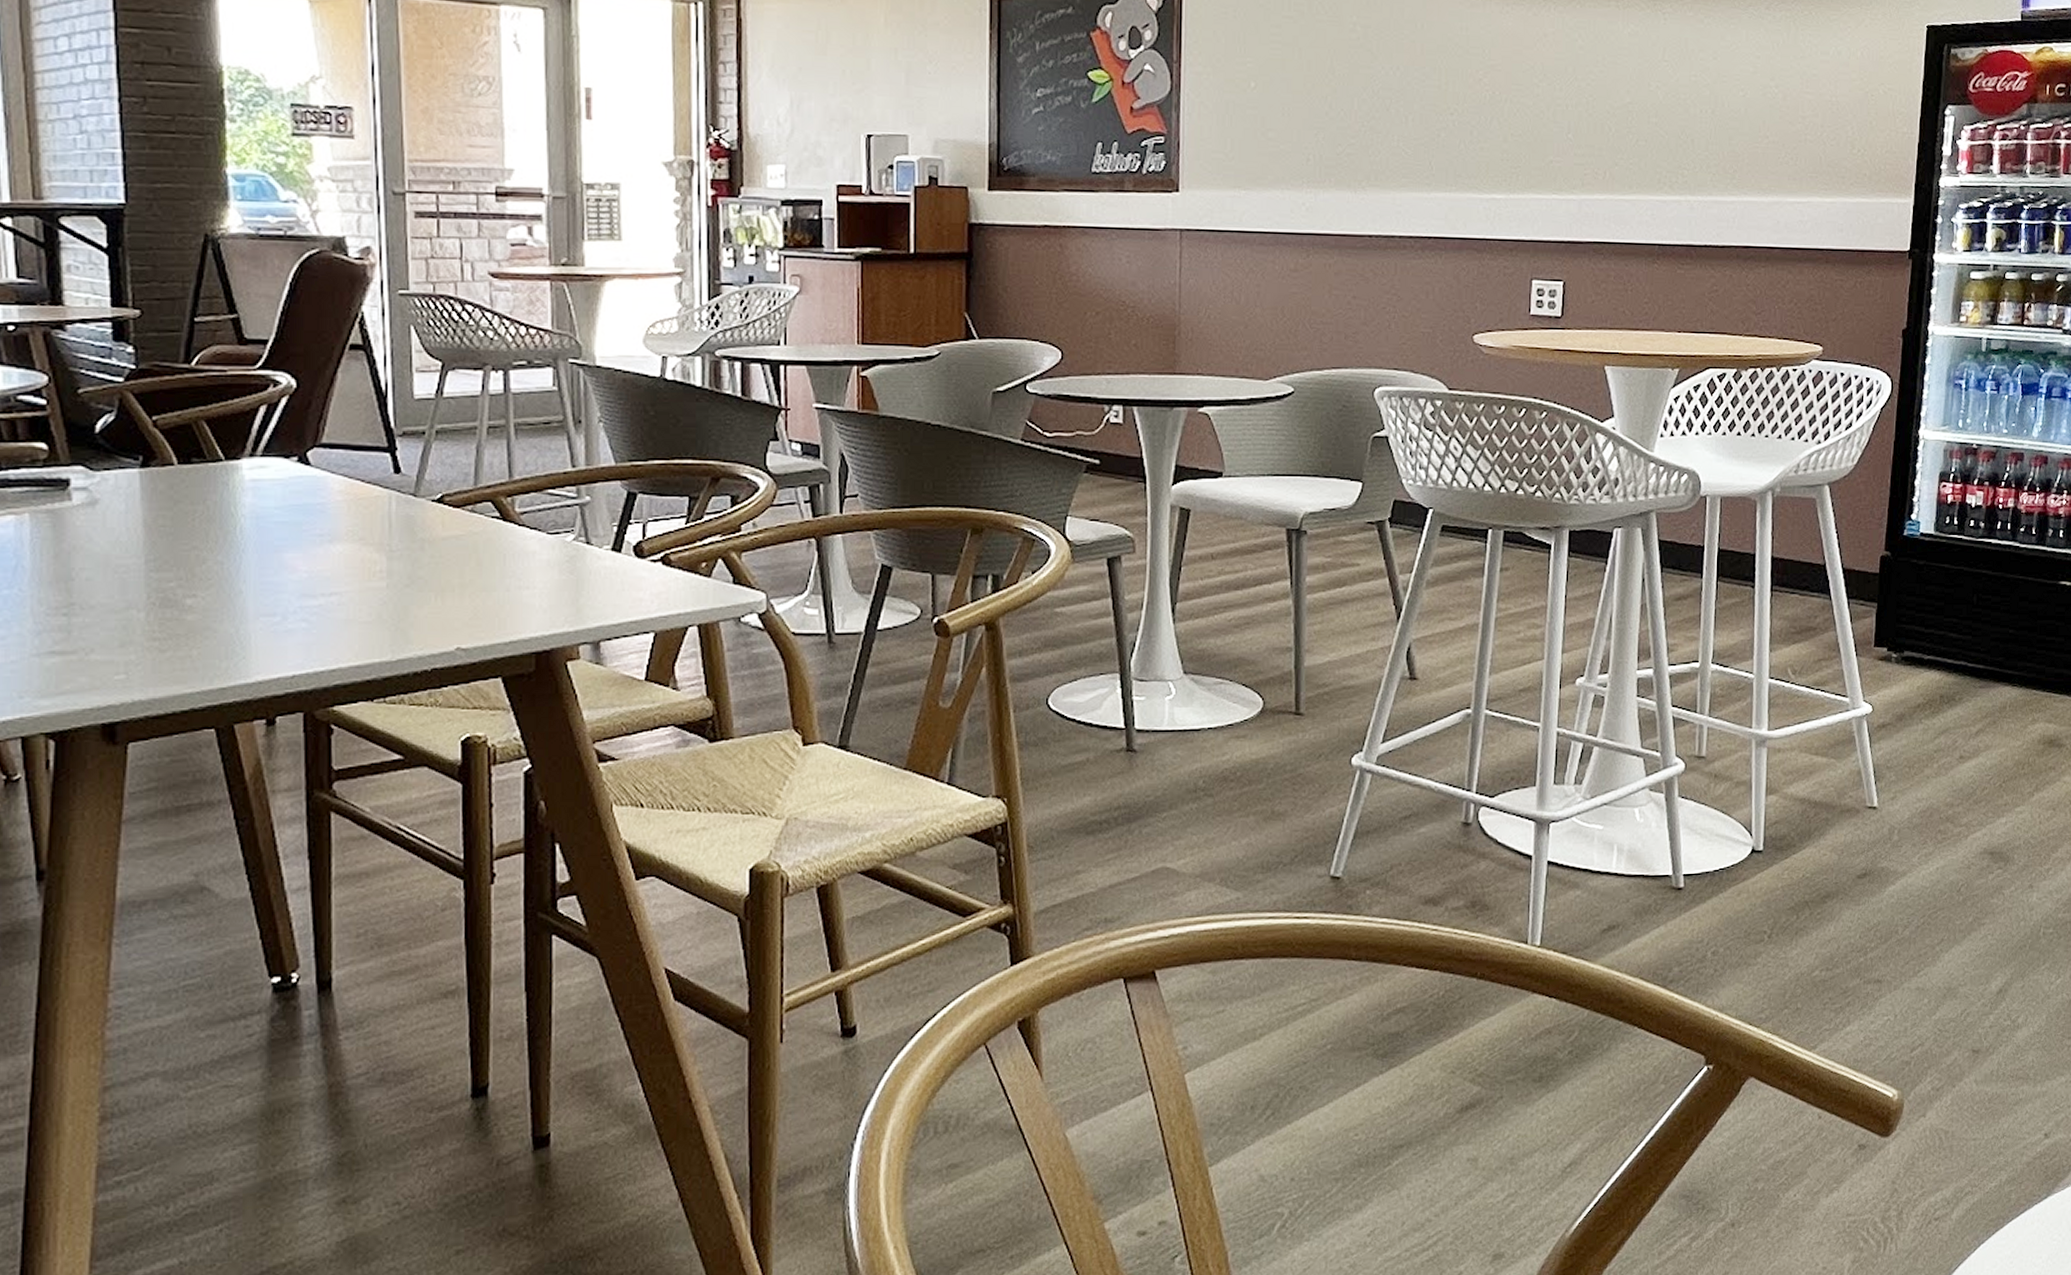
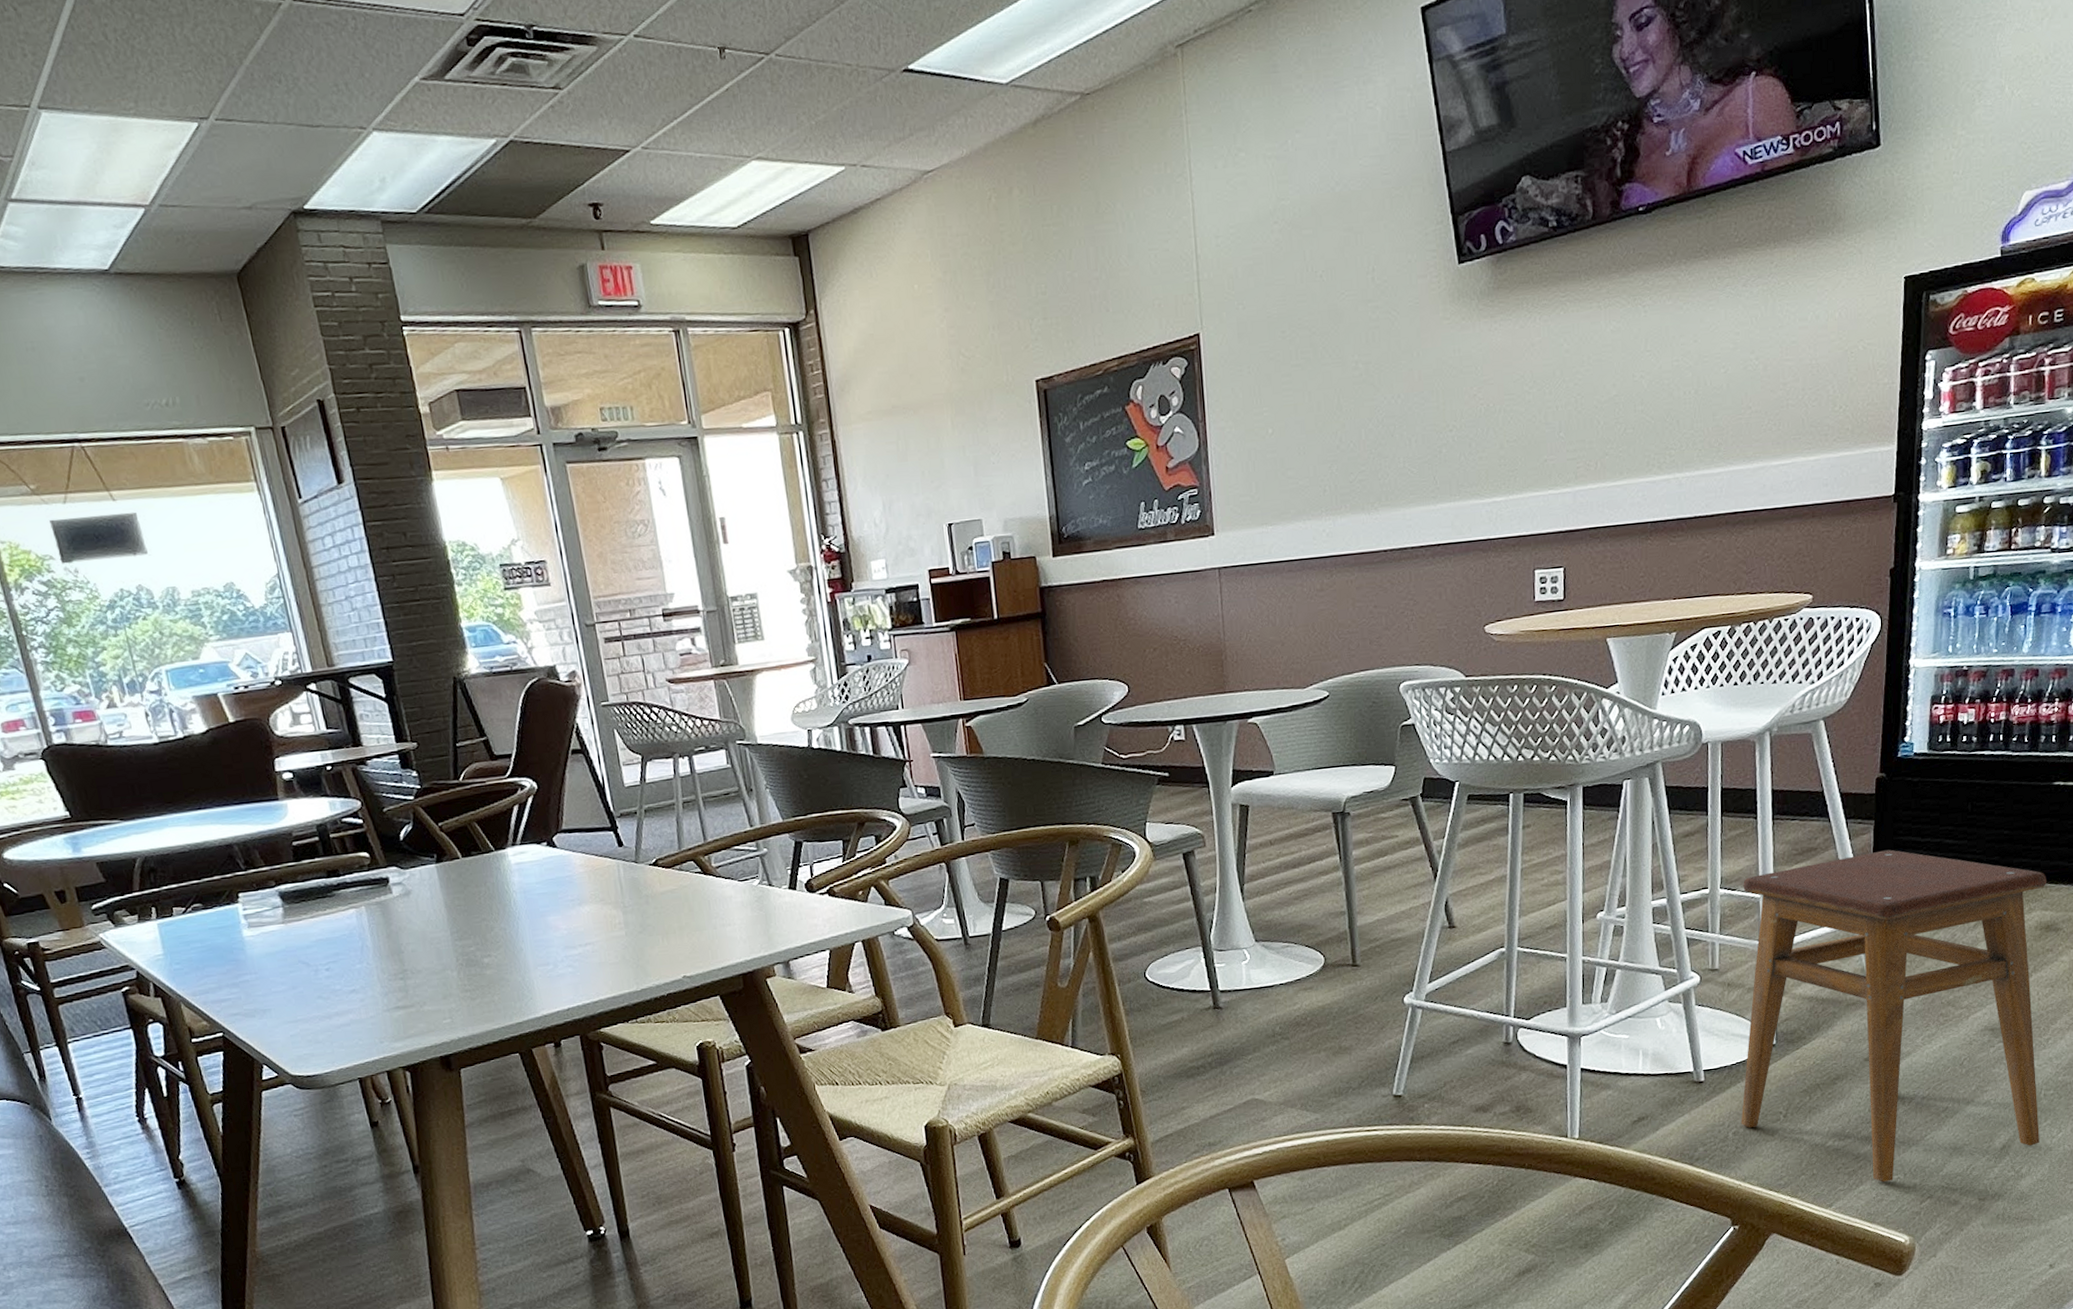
stool: none [1721,638,2052,1023] -> present [1741,849,2048,1182]

